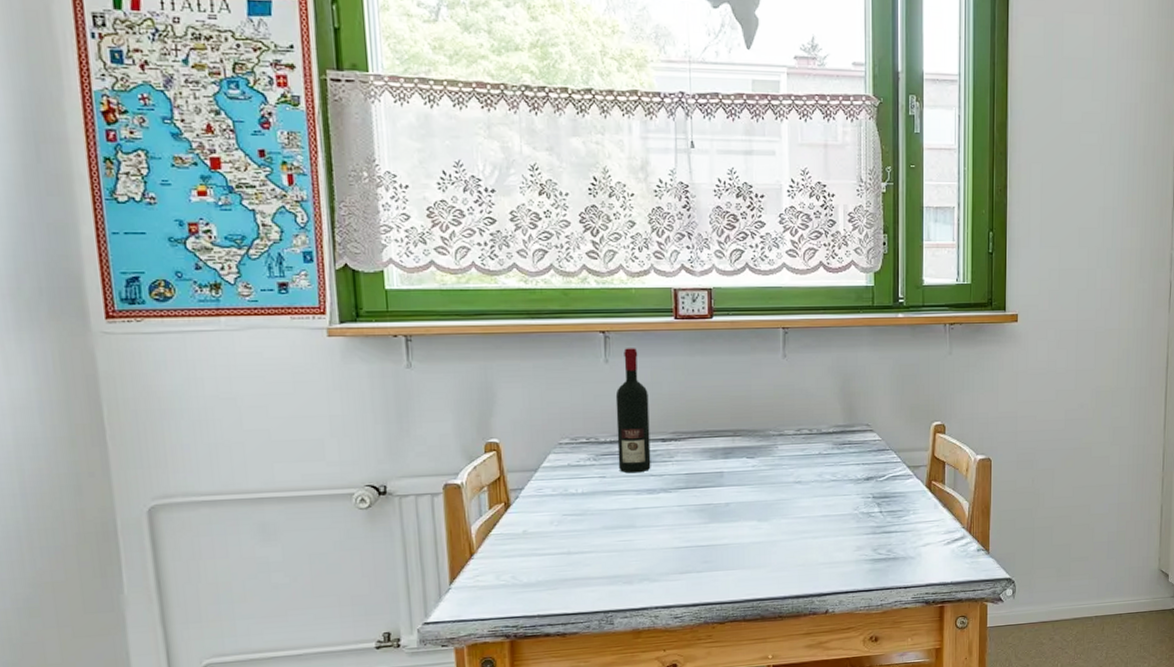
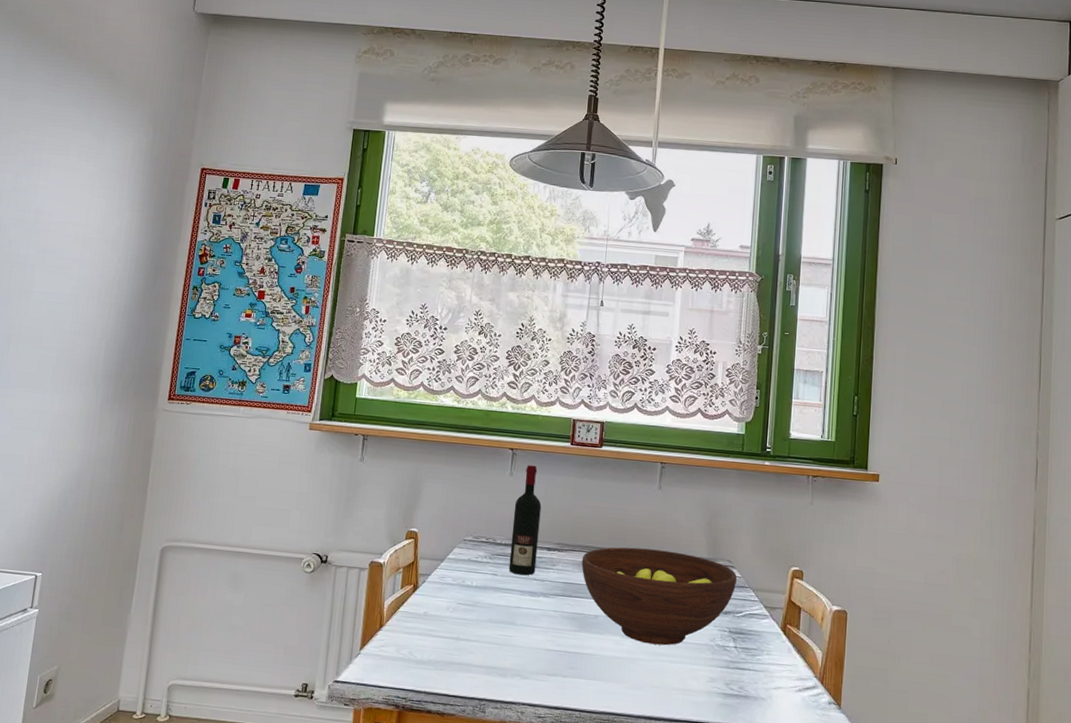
fruit bowl: none [703,423,878,524] -> present [581,547,737,646]

